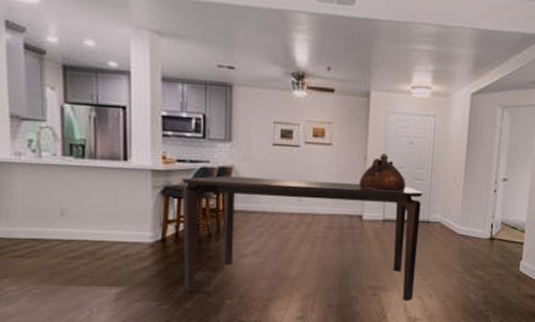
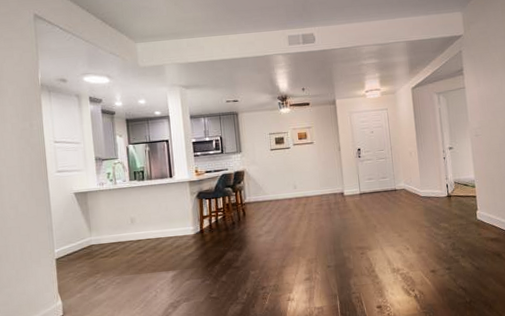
dining table: present [181,176,423,301] -> none [210,165,393,270]
ceramic jug: present [358,154,406,192] -> none [337,143,374,173]

